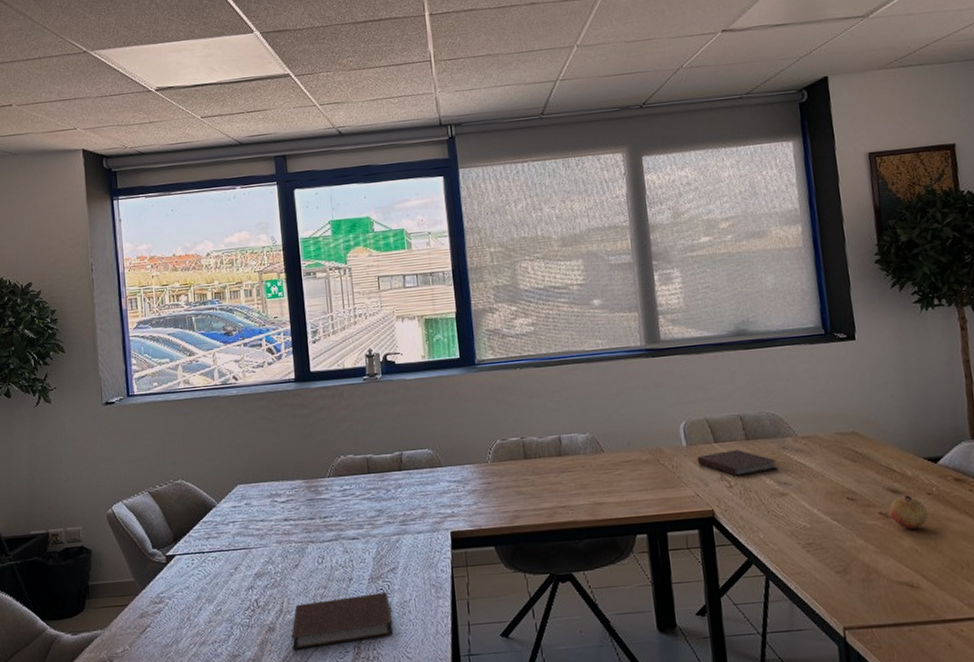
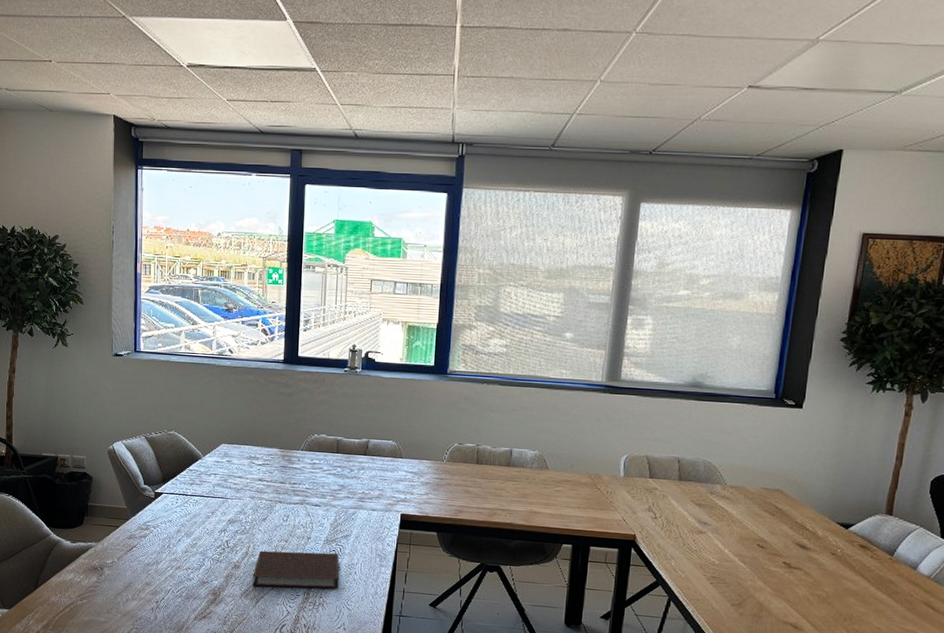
notebook: present [697,450,779,477] -> none [630,486,703,511]
fruit: present [889,495,929,529] -> none [792,551,828,581]

